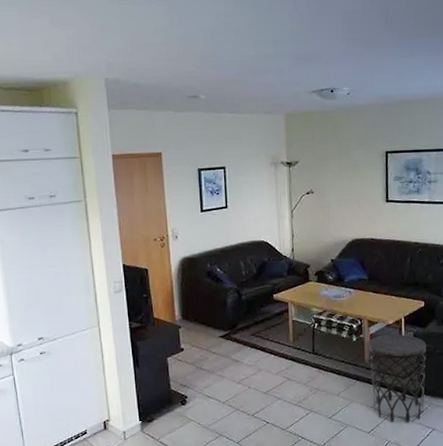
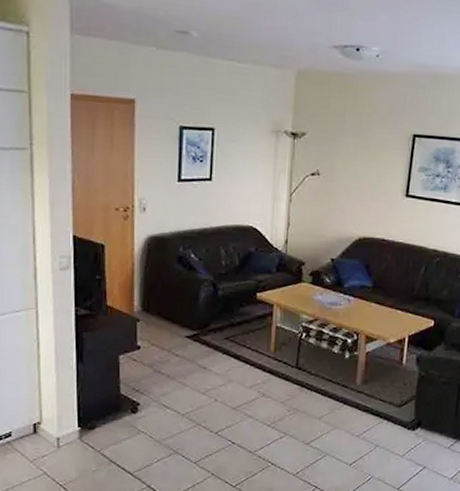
side table: present [369,334,427,424] -> none [360,354,430,458]

